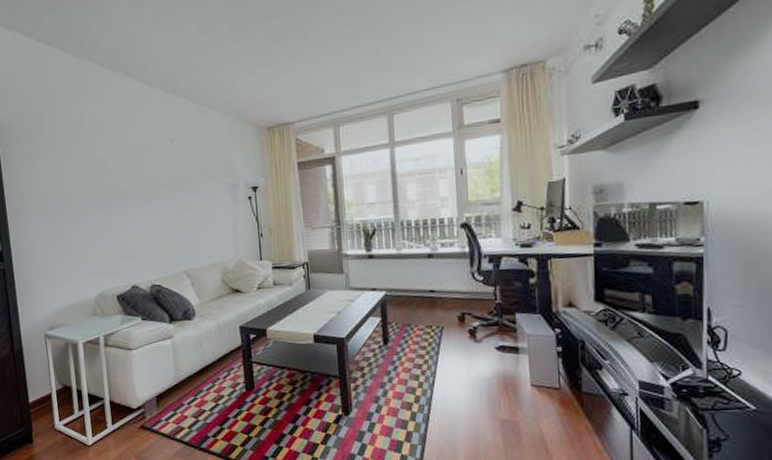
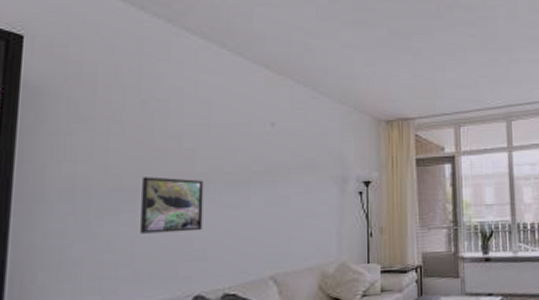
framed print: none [84,192,131,238] -> present [140,177,204,234]

